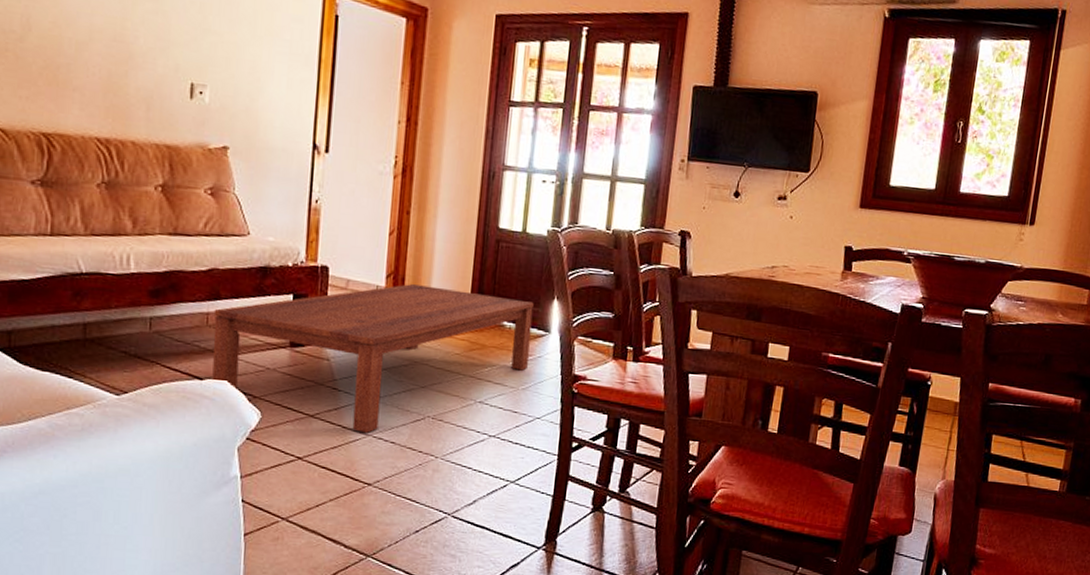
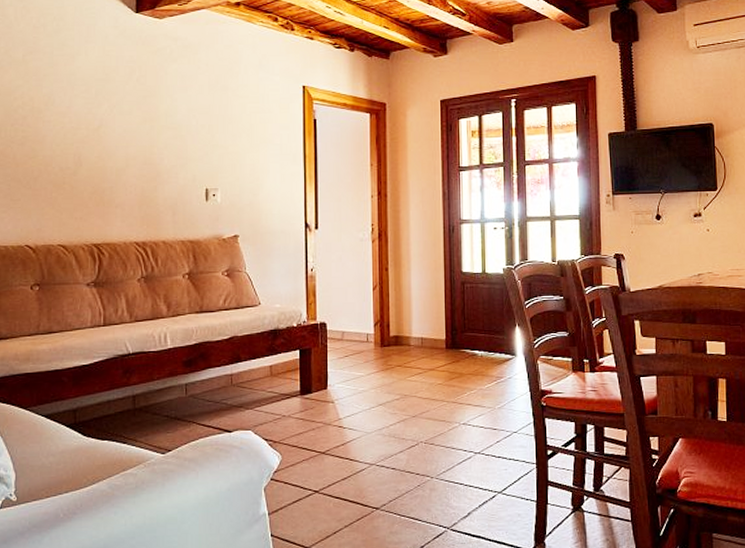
coffee table: present [212,284,534,433] -> none [236,328,500,463]

